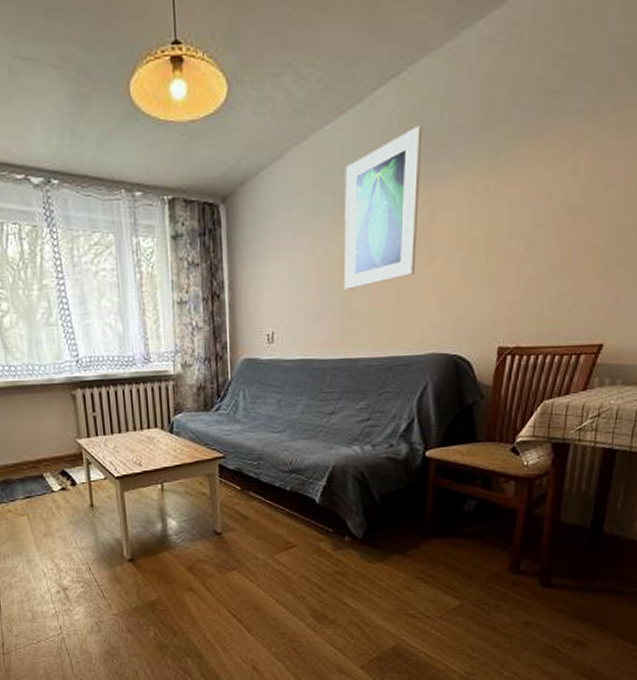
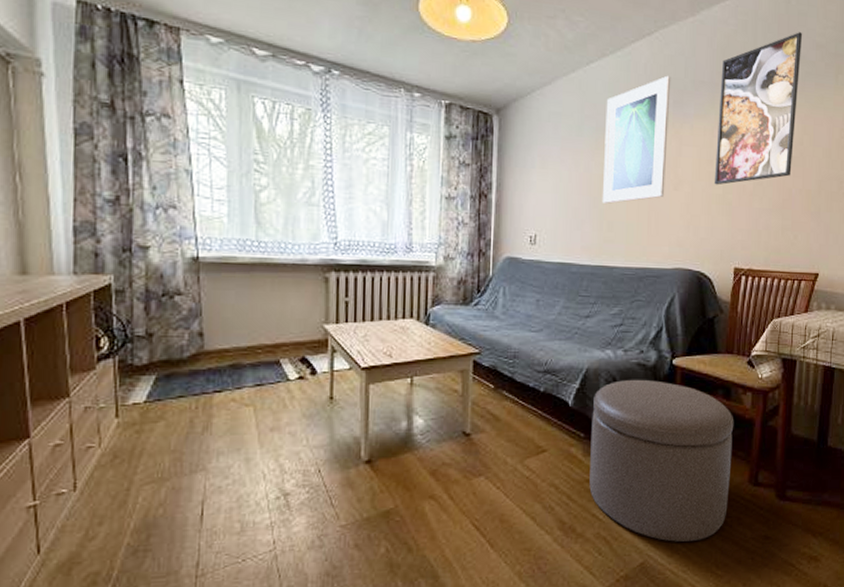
ottoman: none [340,473,494,627] -> present [589,379,734,542]
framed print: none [475,36,599,253] -> present [714,32,803,185]

